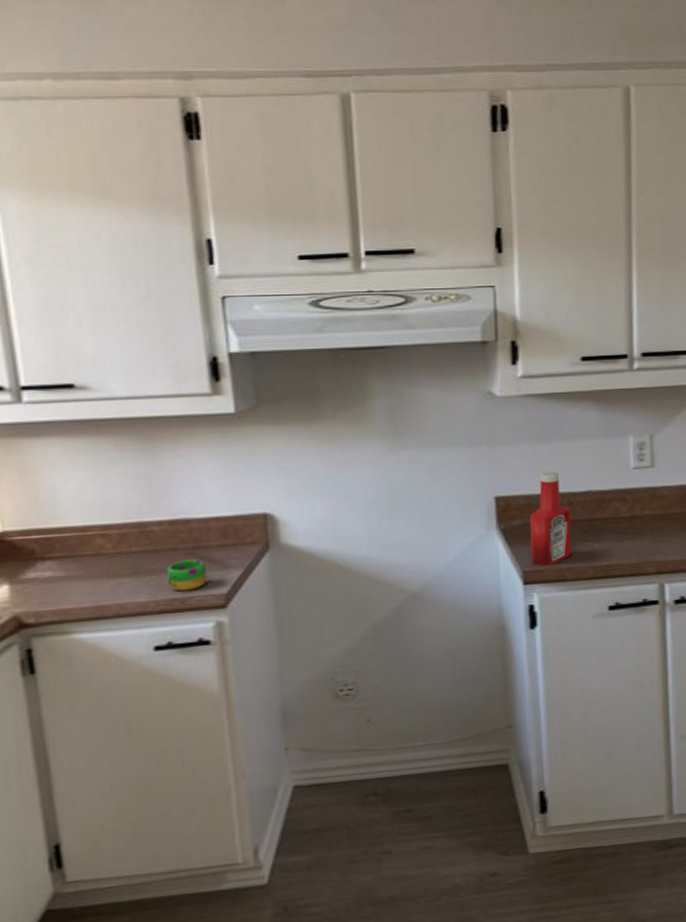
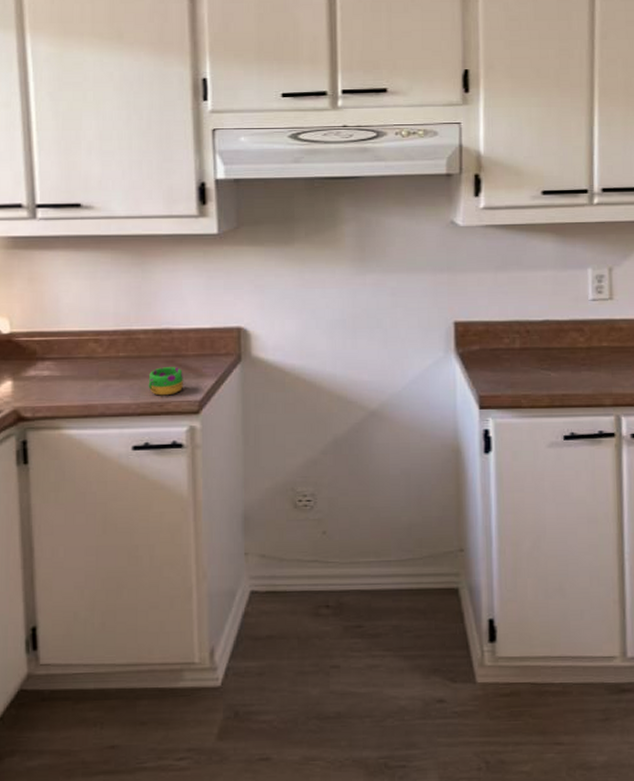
ketchup bottle: present [529,471,572,567] -> none [487,300,528,392]

